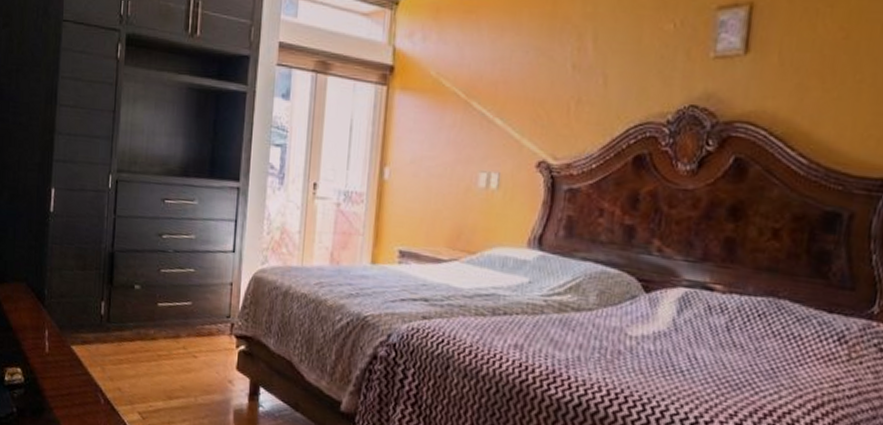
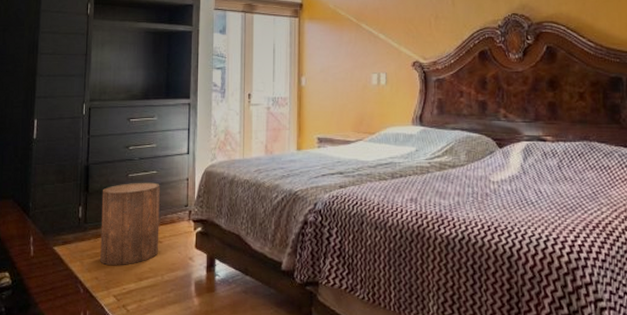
stool: none [124,279,198,379] -> present [100,182,160,266]

